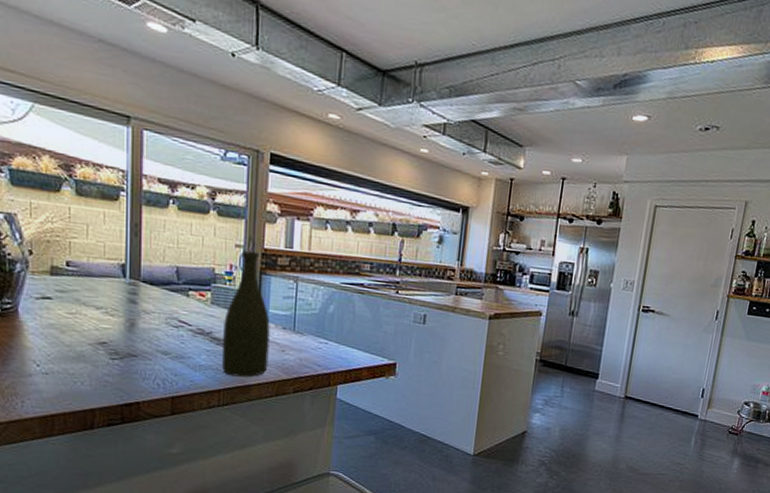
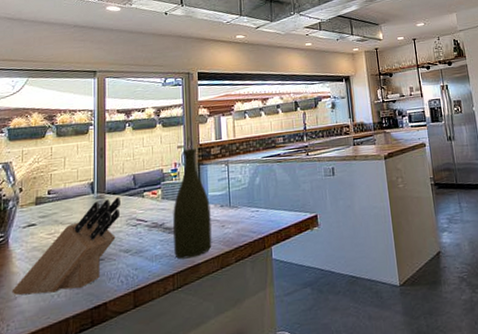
knife block: none [25,287,159,382] -> present [11,197,121,295]

